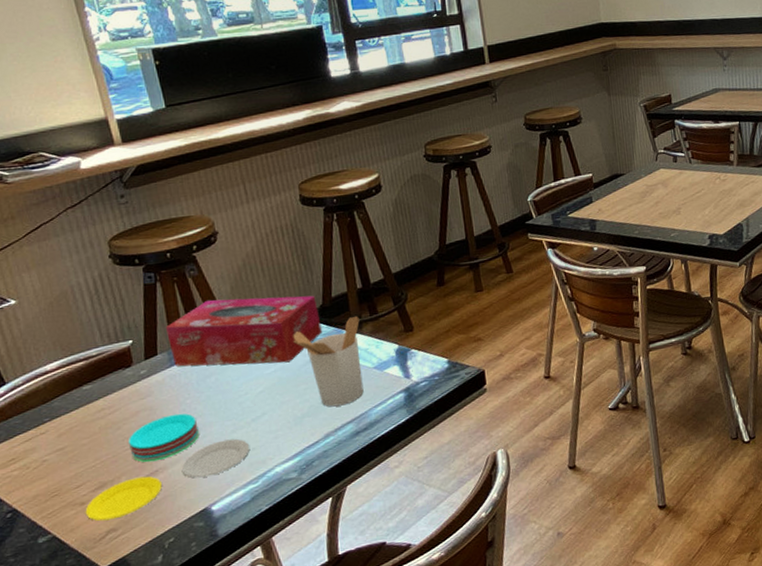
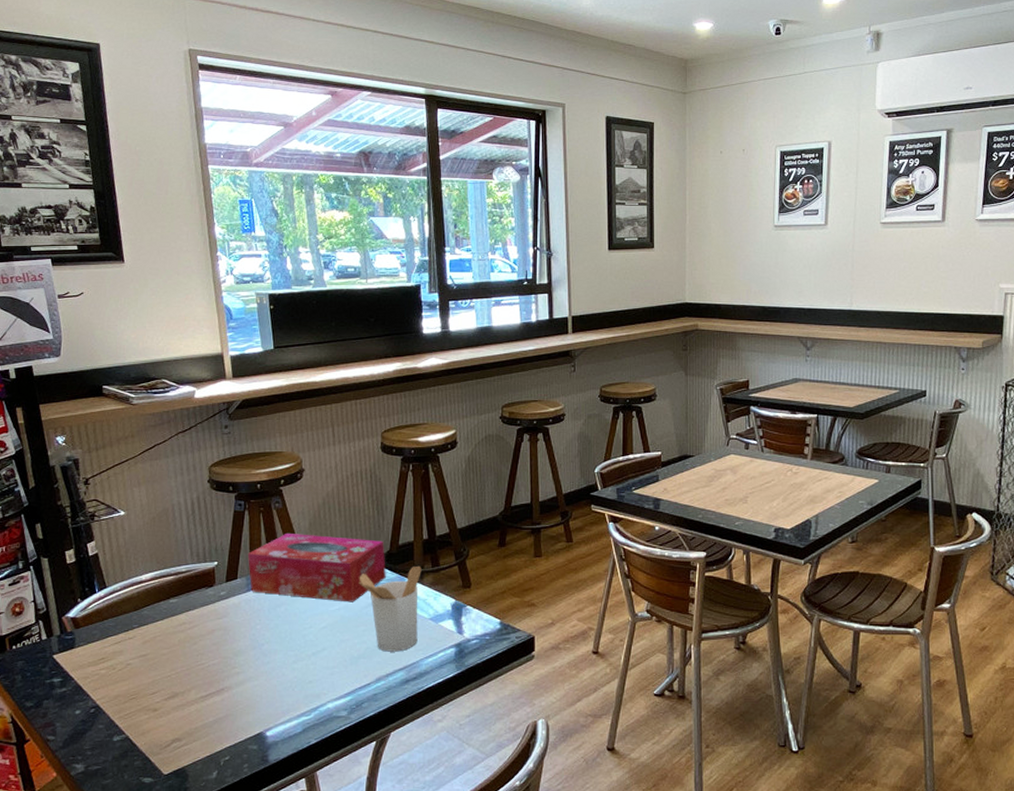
plate: present [85,413,250,521] -> none [156,637,308,730]

